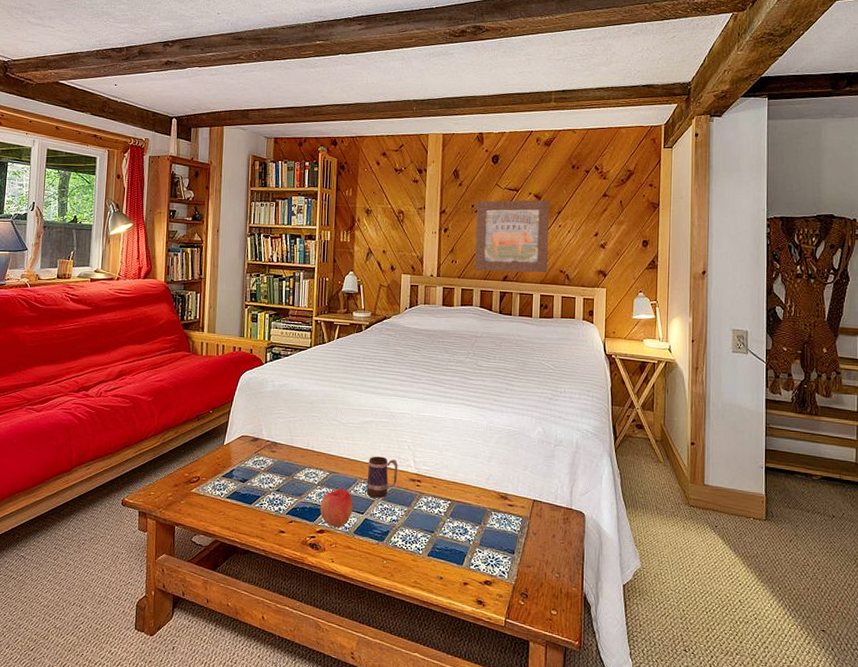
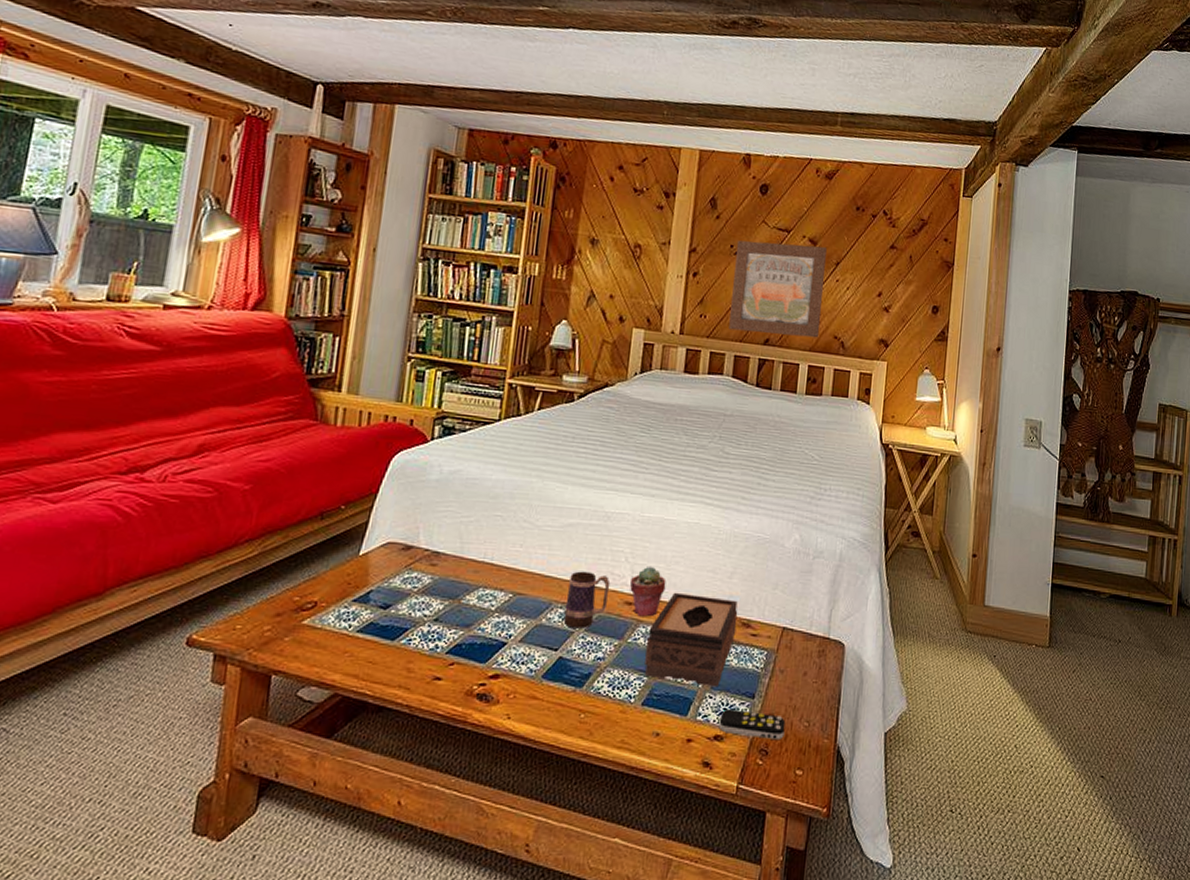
apple: present [319,489,353,528] -> none [495,616,544,672]
potted succulent: none [412,452,440,490] -> present [629,566,667,617]
tissue box: none [428,472,497,545] -> present [645,592,738,688]
remote control: none [488,561,540,587] -> present [719,708,786,741]

